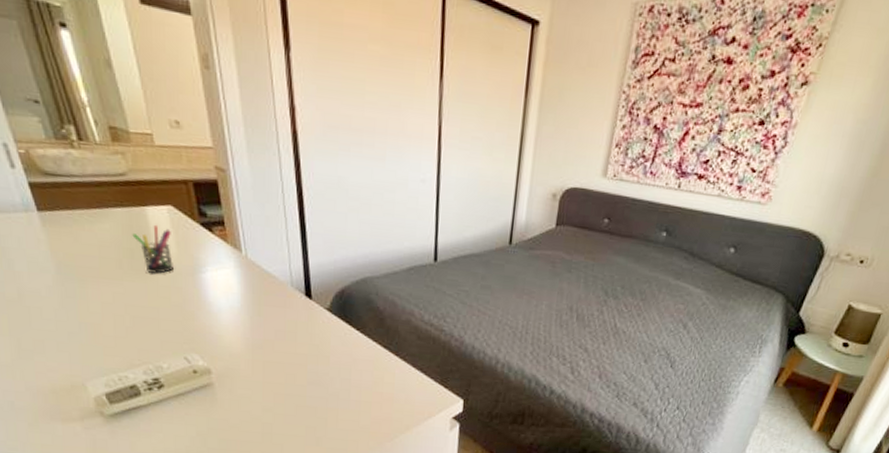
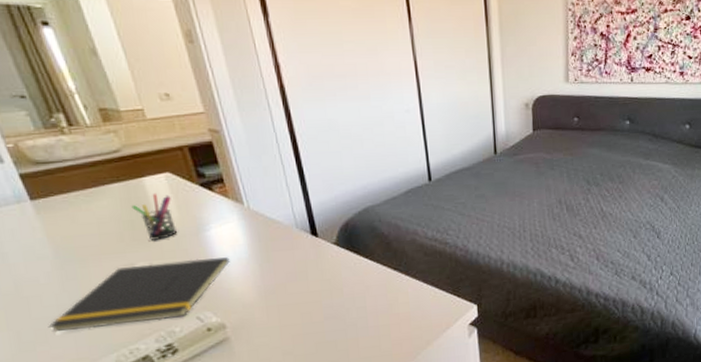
notepad: none [46,294,222,355] -> present [48,257,230,333]

